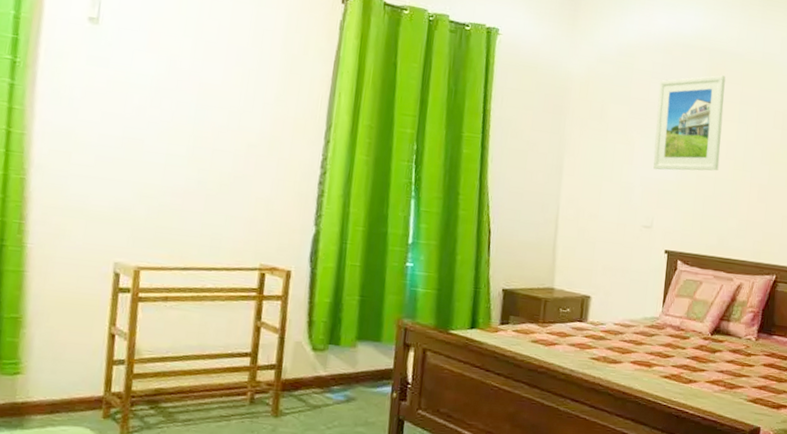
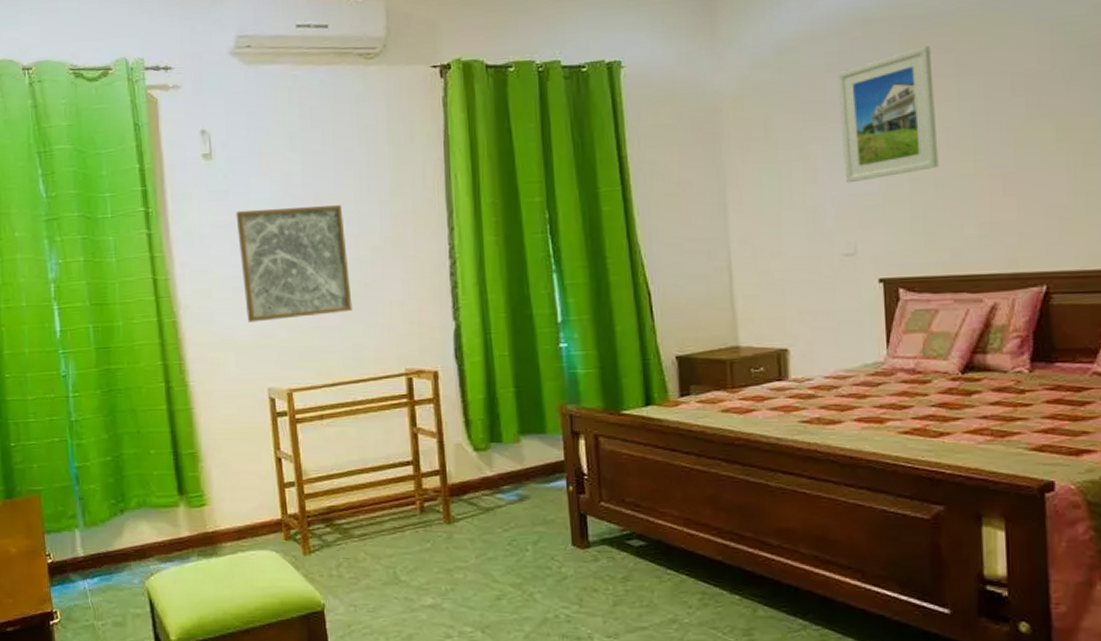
wall art: none [105,81,226,201] -> present [236,205,352,322]

